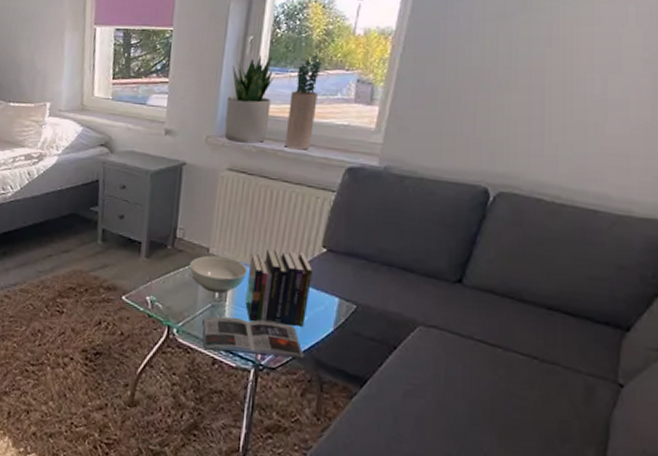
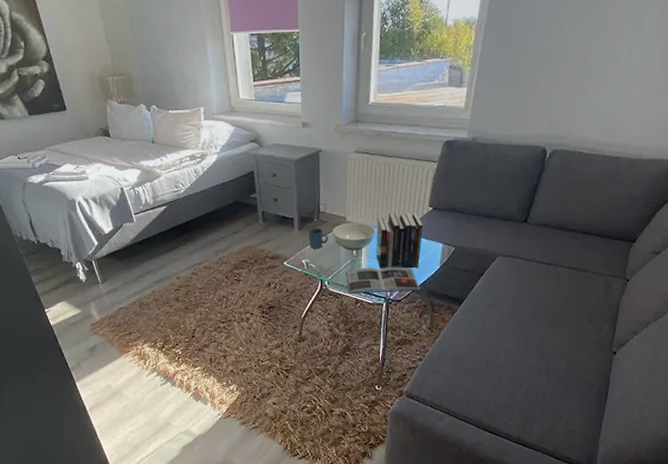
mug: none [157,257,184,285] -> present [308,228,329,249]
planter: present [224,54,275,144] -> none [349,49,385,129]
vase: present [284,50,321,150] -> none [397,42,421,130]

